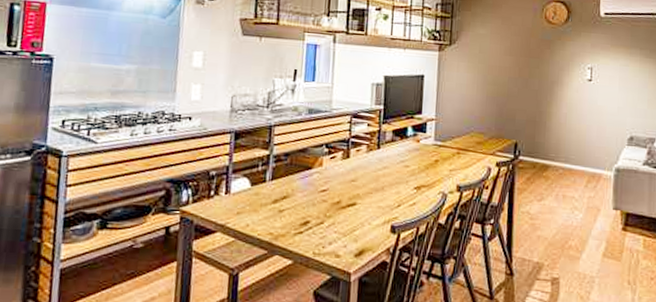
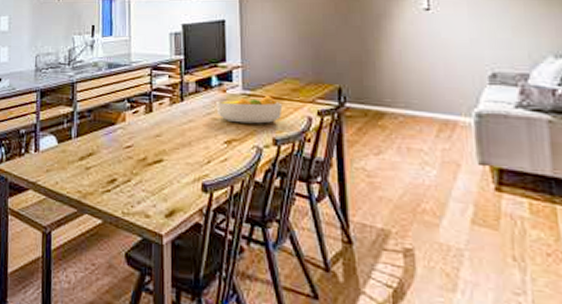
fruit bowl: none [409,146,468,172] -> present [216,95,283,124]

